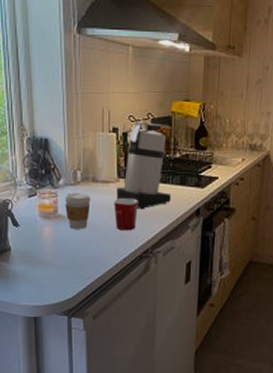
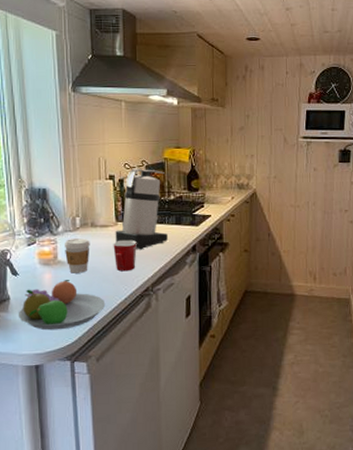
fruit bowl: none [18,235,104,285] -> present [18,280,106,331]

